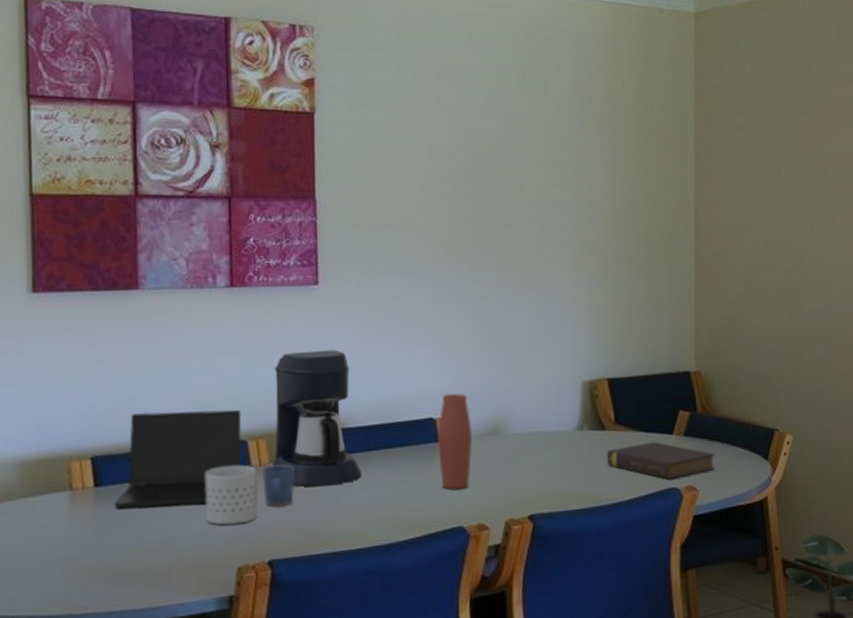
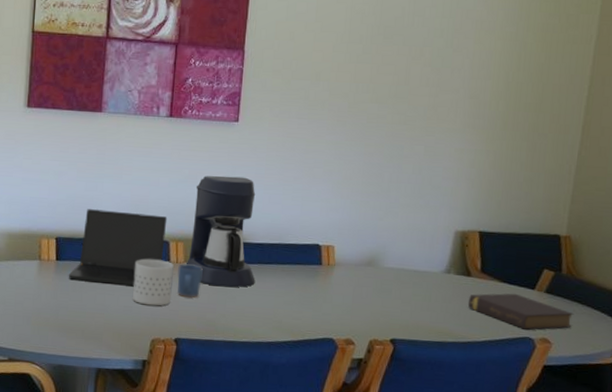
vase: present [437,393,472,490] -> none [319,225,351,308]

